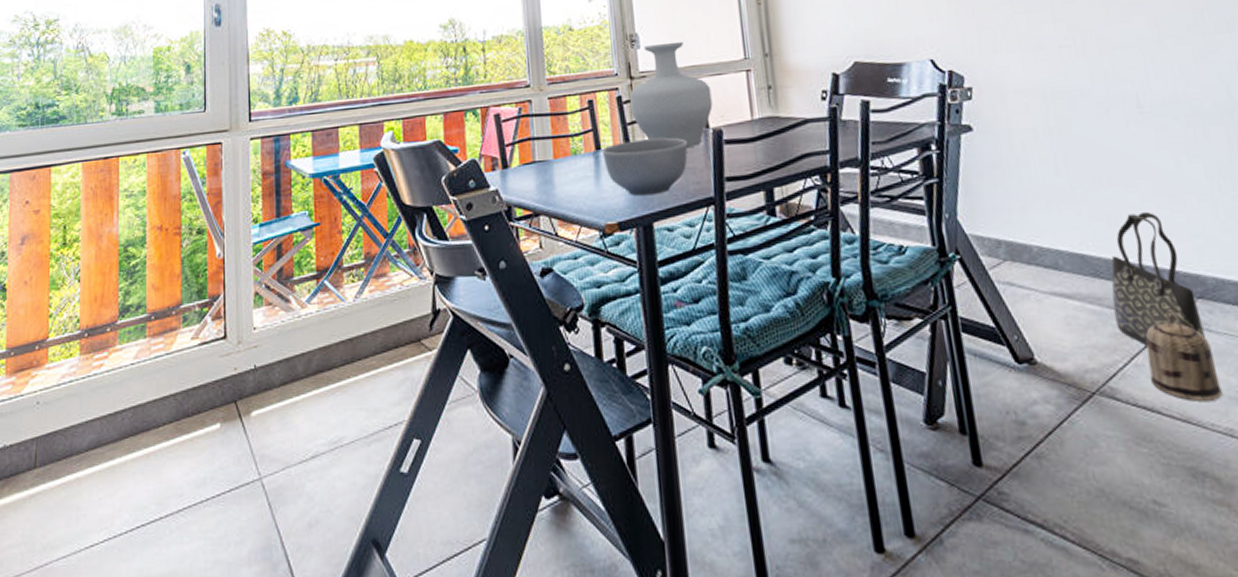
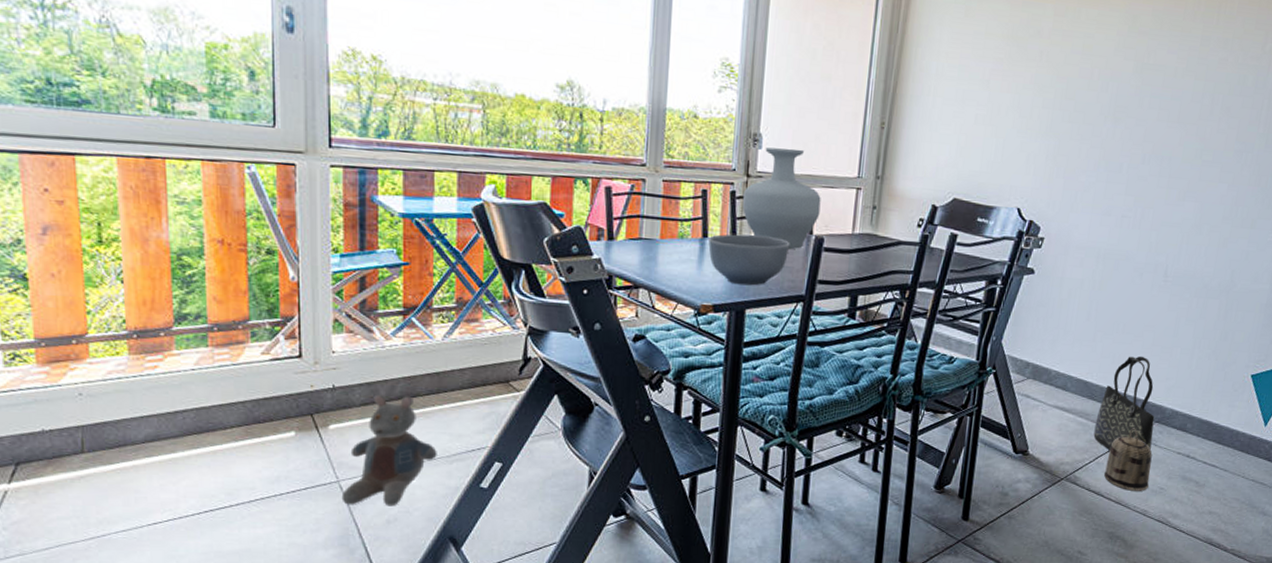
stuffed animal: none [264,369,355,507] -> present [341,394,437,507]

